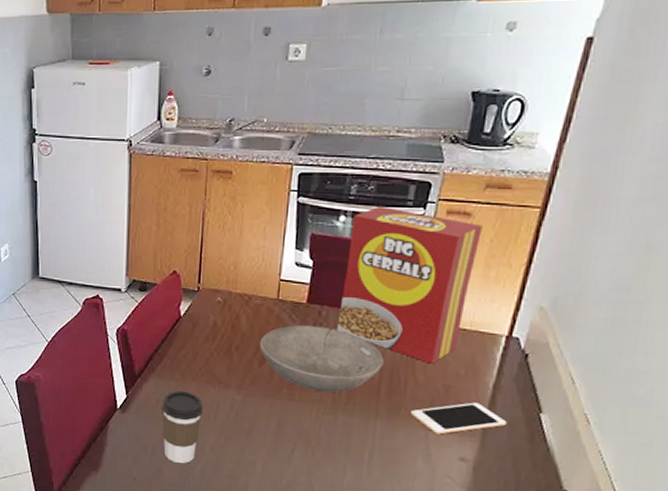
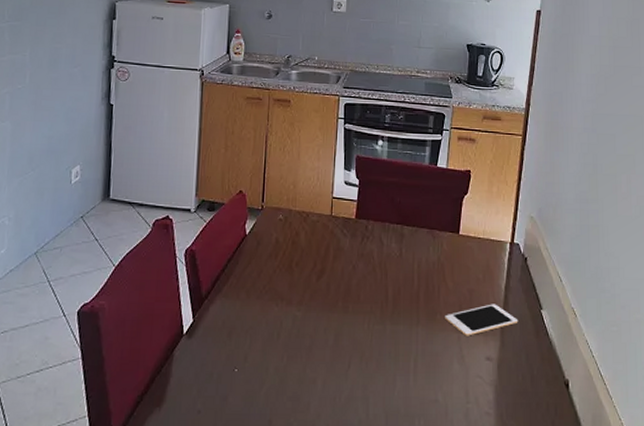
coffee cup: present [161,391,203,464] -> none [227,311,267,390]
bowl: present [259,325,384,392] -> none [317,239,420,302]
cereal box: present [336,205,483,364] -> none [381,132,484,270]

